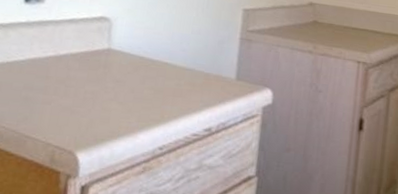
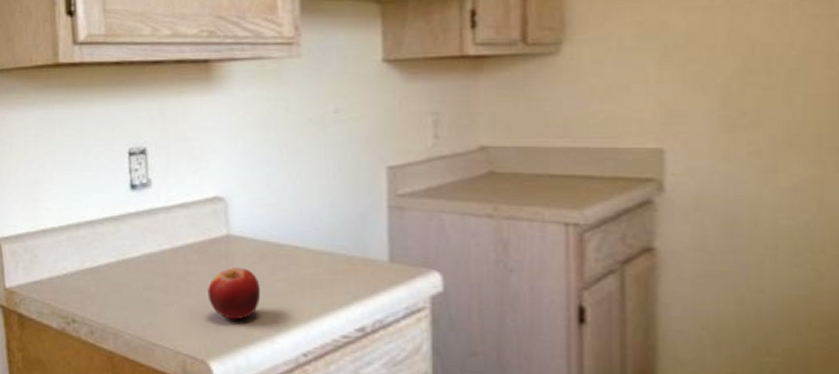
fruit: none [83,75,131,119] -> present [208,268,260,320]

